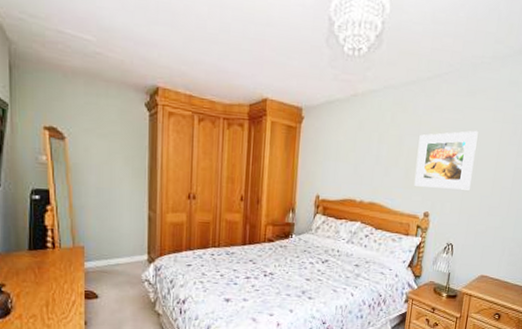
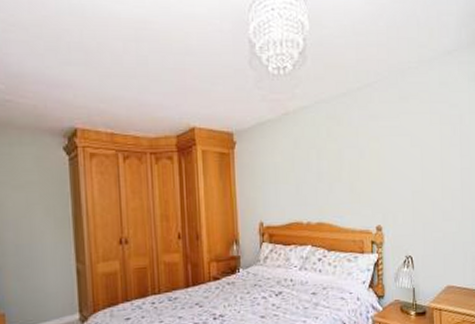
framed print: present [414,130,478,190] -> none [359,135,419,200]

